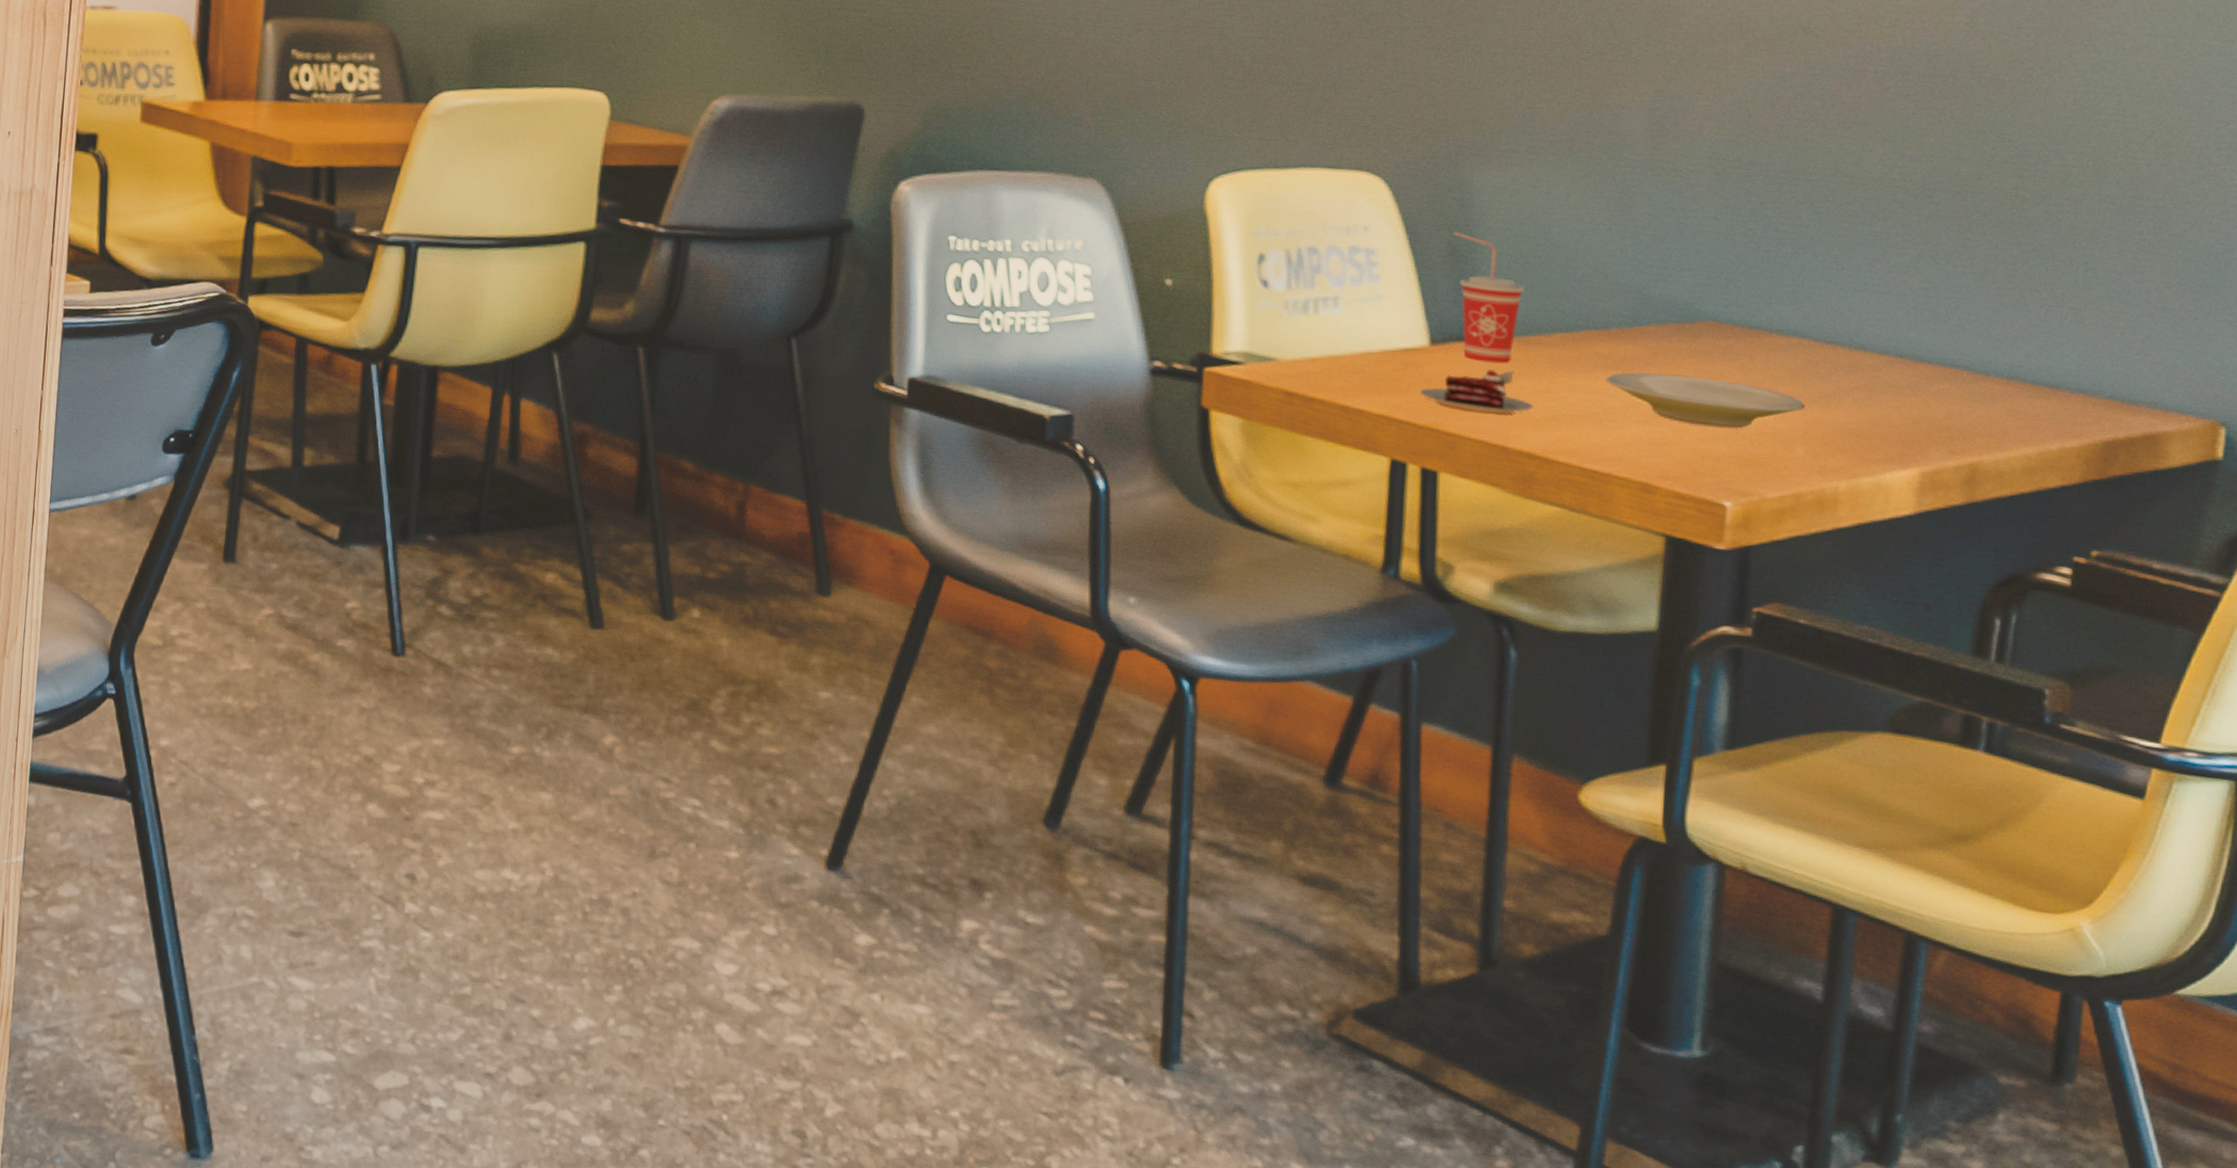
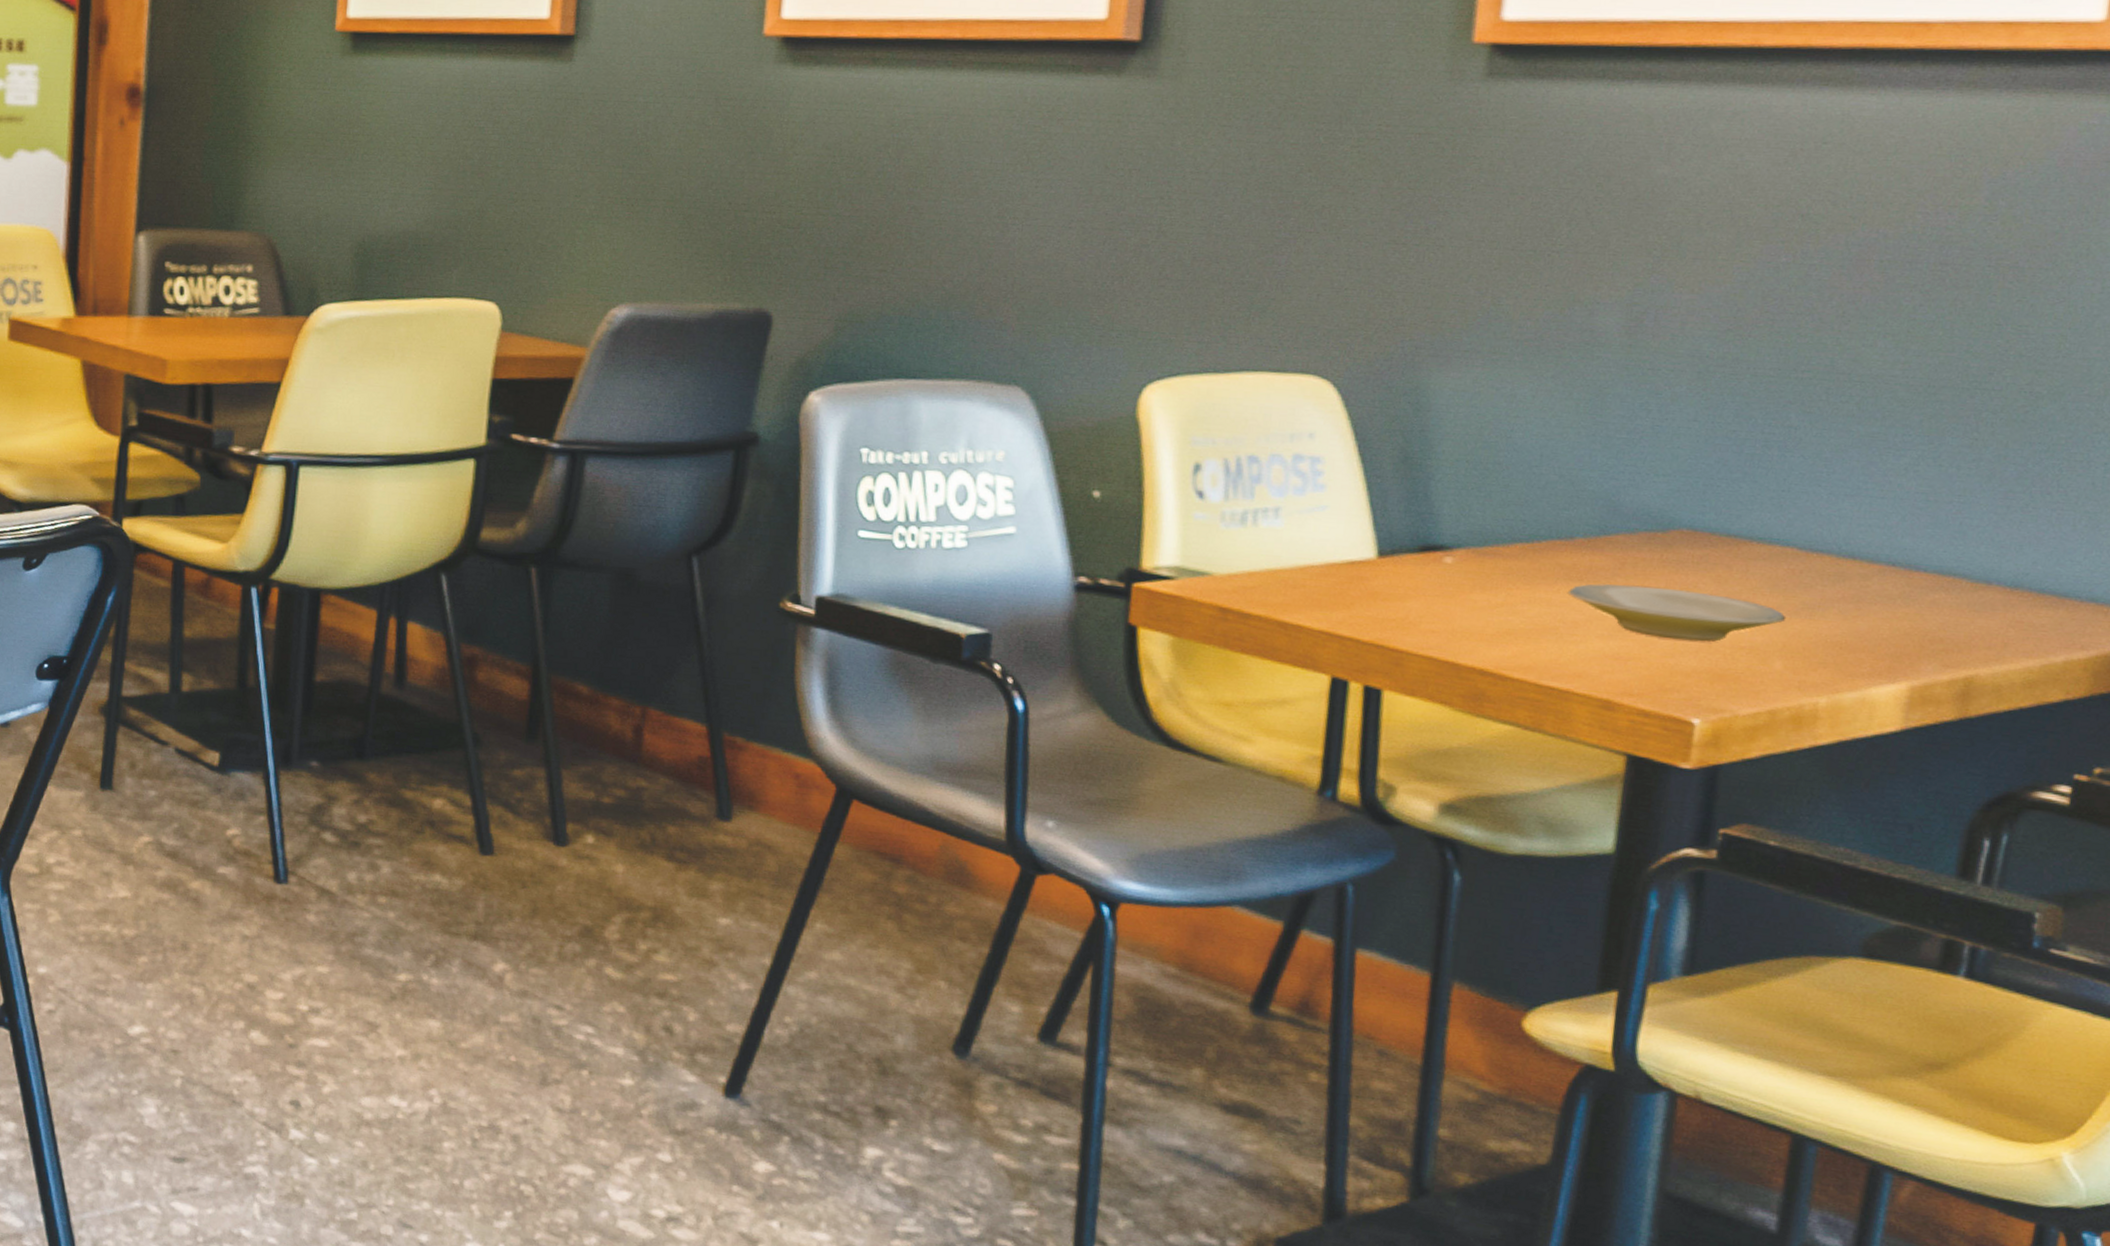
cake slice: present [1420,369,1534,415] -> none [1365,582,1488,629]
beverage cup: present [1453,231,1525,364] -> none [1406,437,1483,577]

